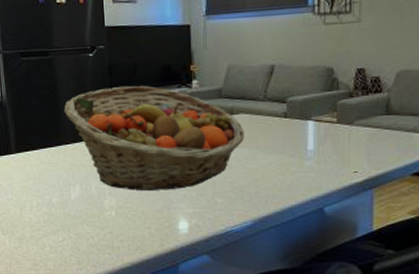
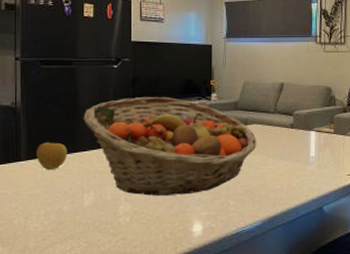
apple: none [24,135,52,163] -> present [37,142,68,170]

